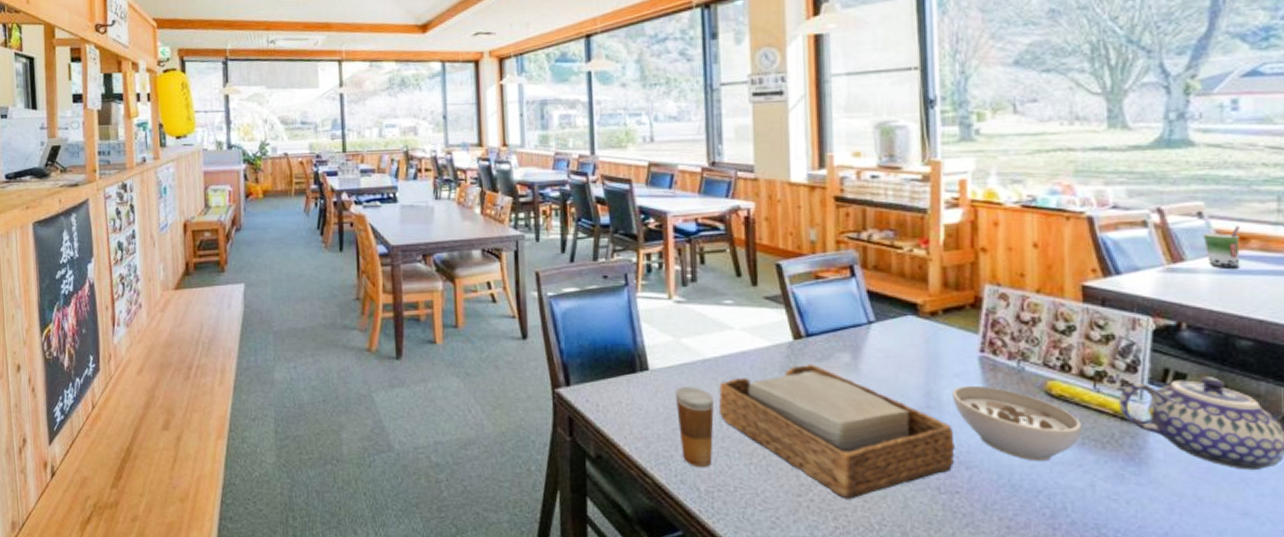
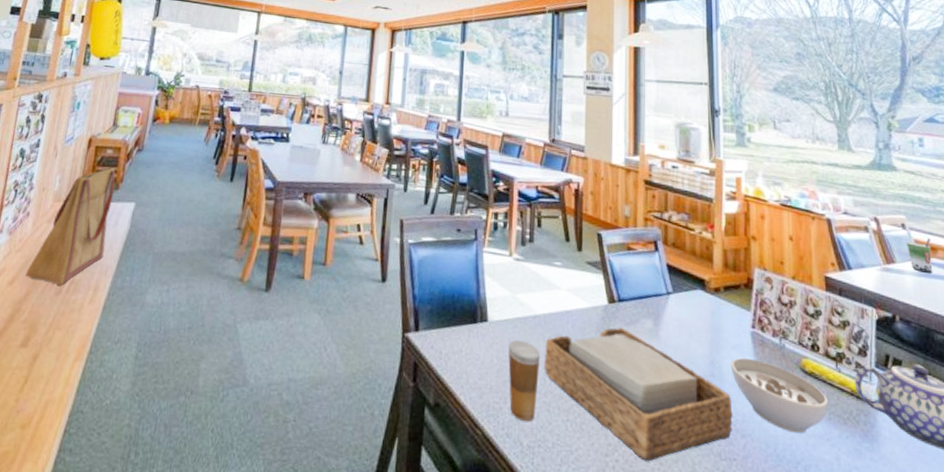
shopping bag: none [151,250,223,371] -> present [25,167,116,285]

